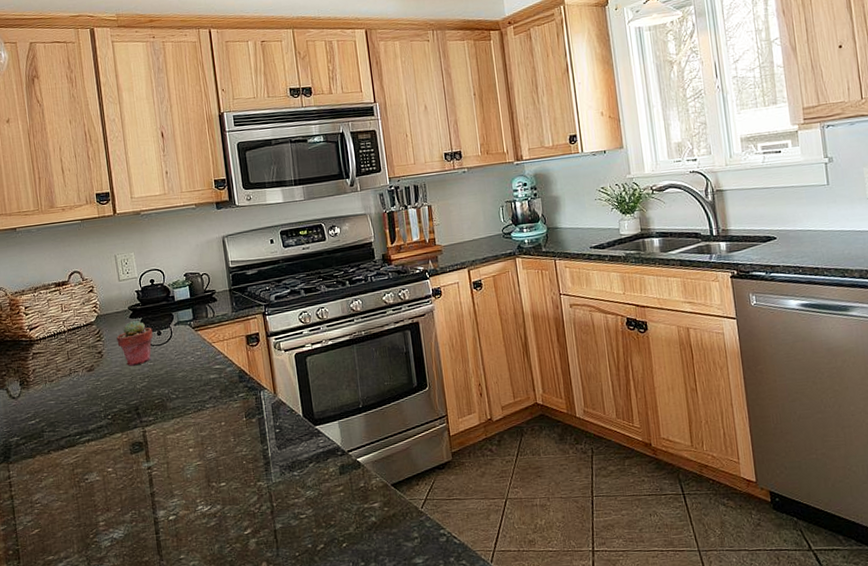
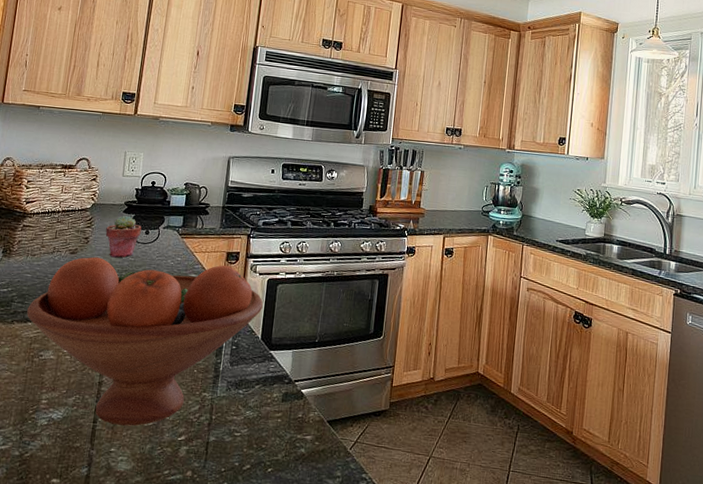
fruit bowl: none [60,349,297,532] -> present [27,257,263,426]

